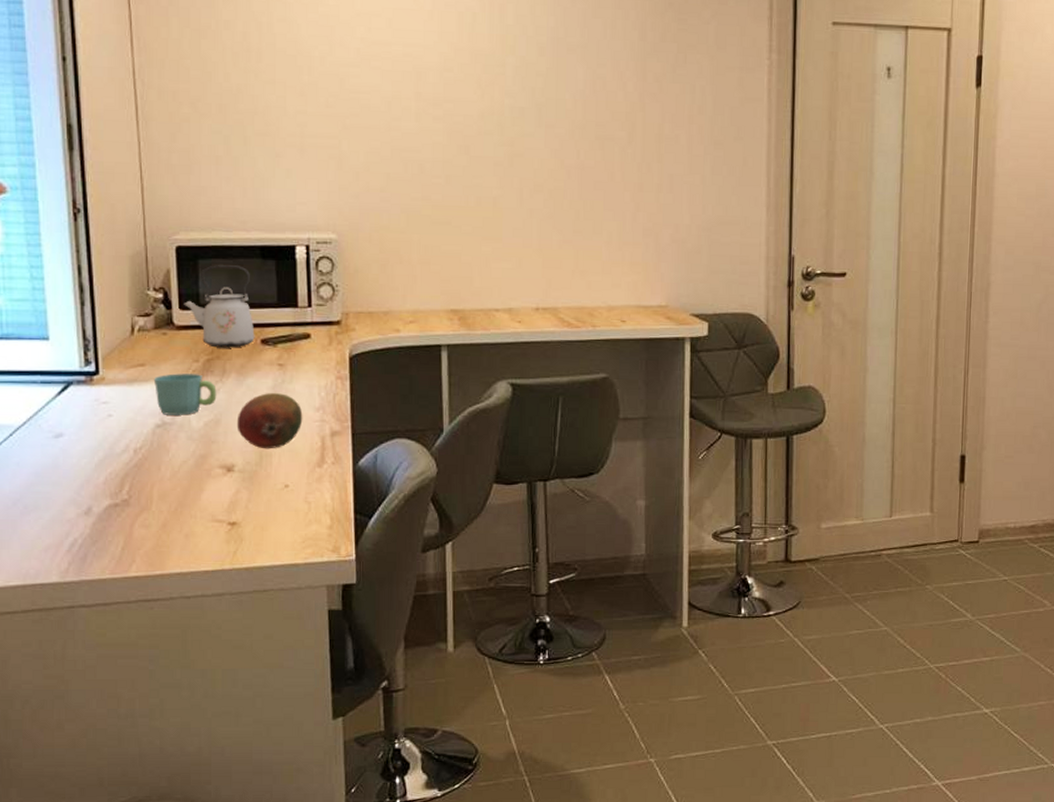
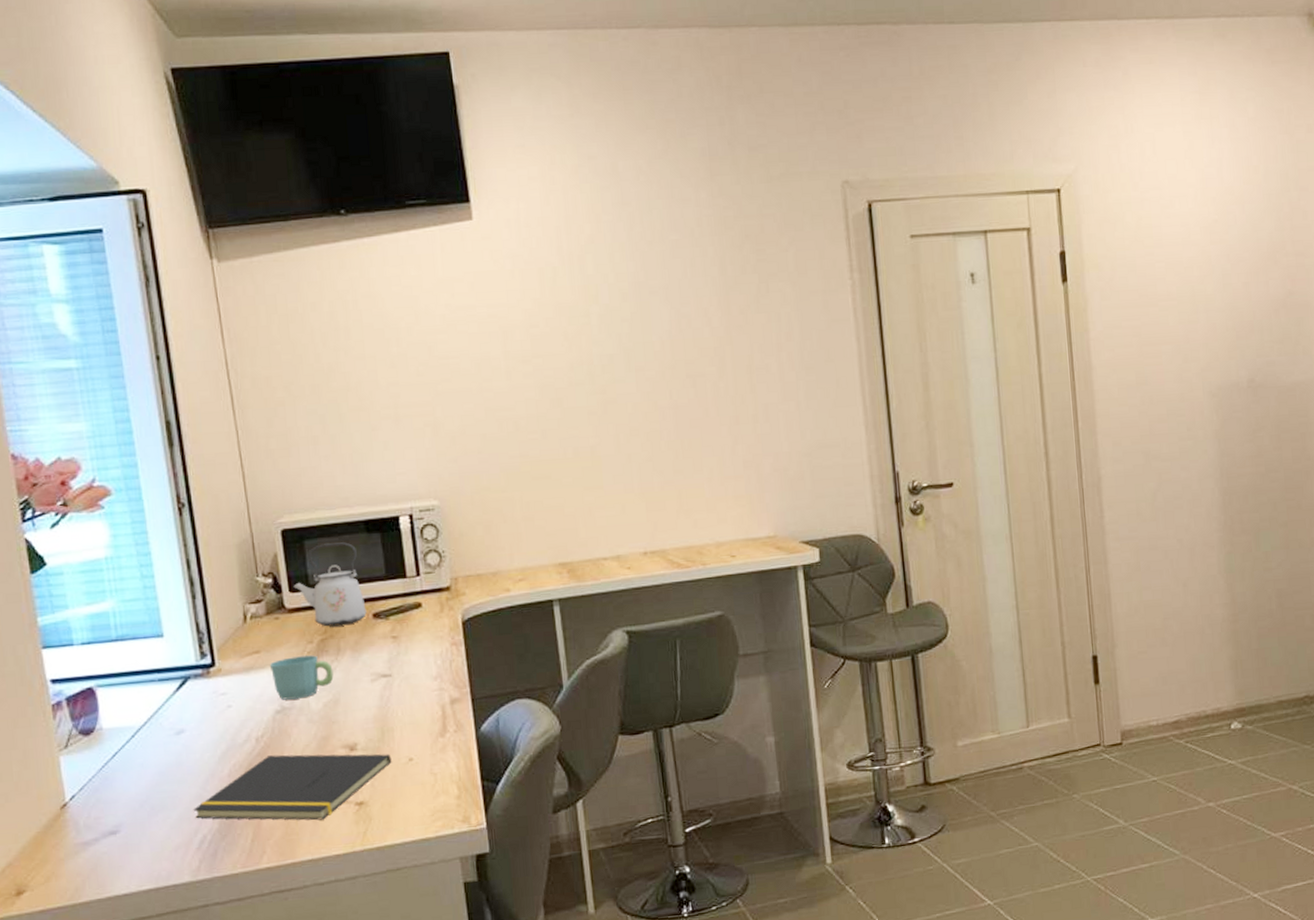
notepad: none [66,468,268,536] -> present [193,754,392,821]
fruit: present [236,393,303,449] -> none [355,666,422,724]

